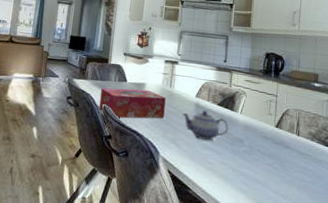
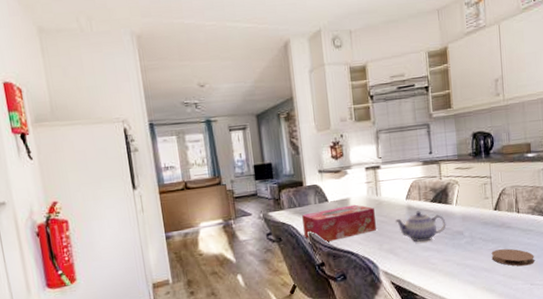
coaster: none [266,165,308,189] -> present [491,248,534,266]

